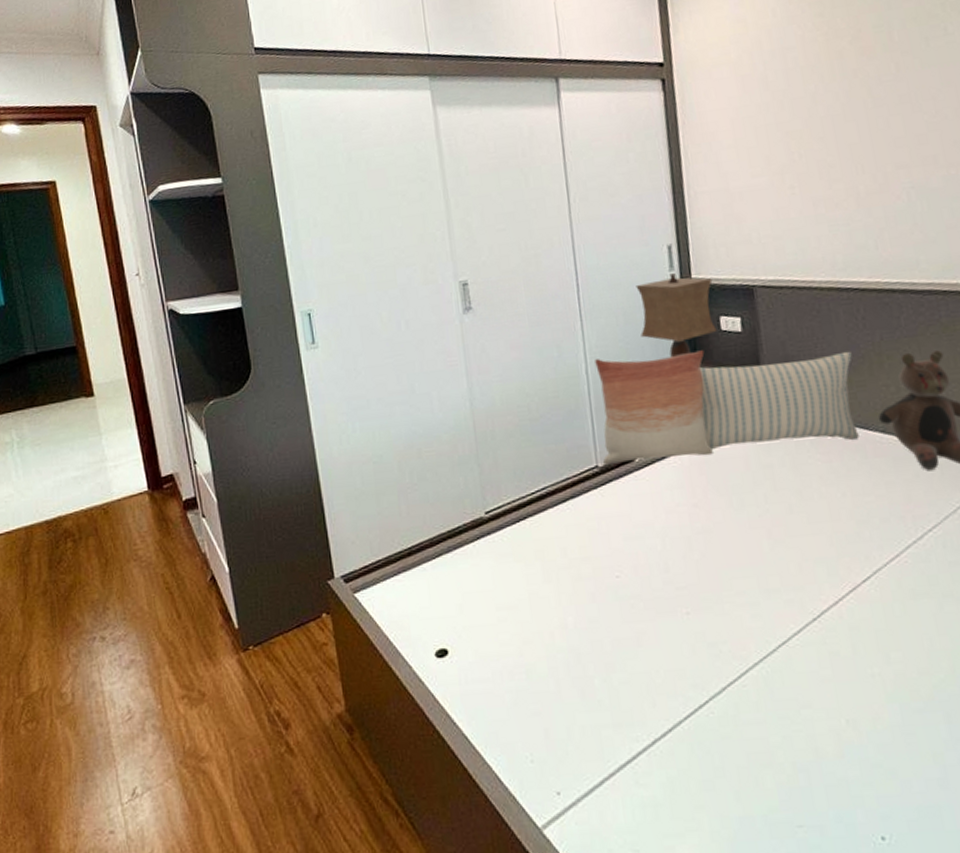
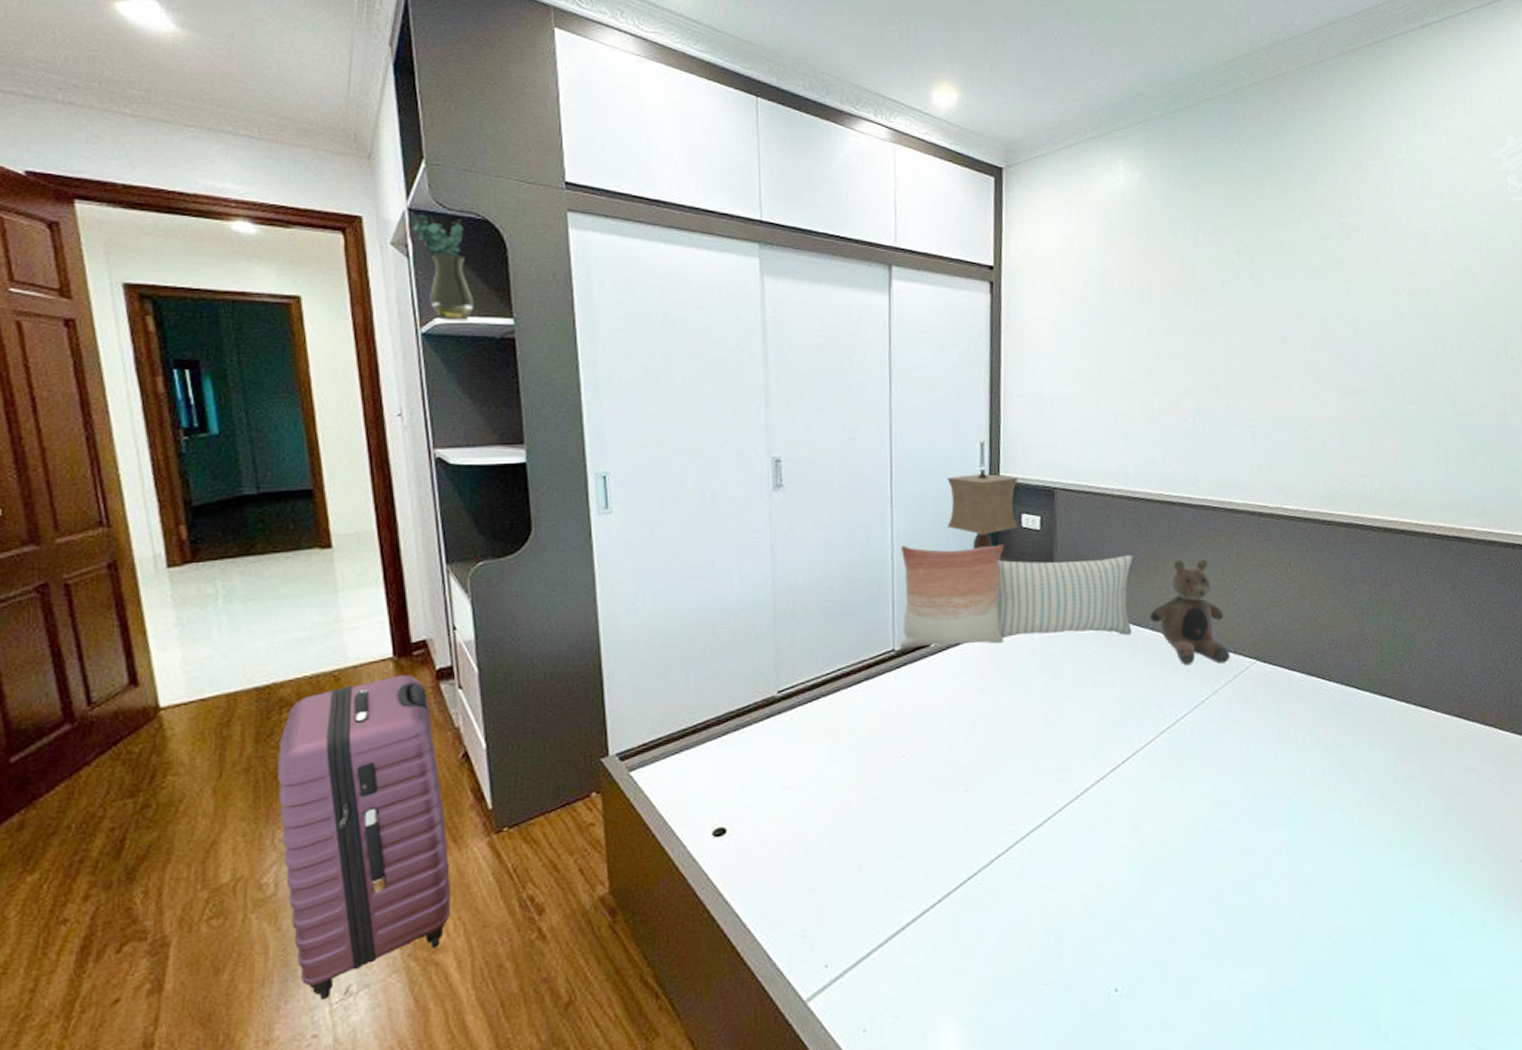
suitcase: none [66,505,211,800] -> present [278,674,450,1001]
vase: none [133,95,189,187] -> present [411,212,474,322]

